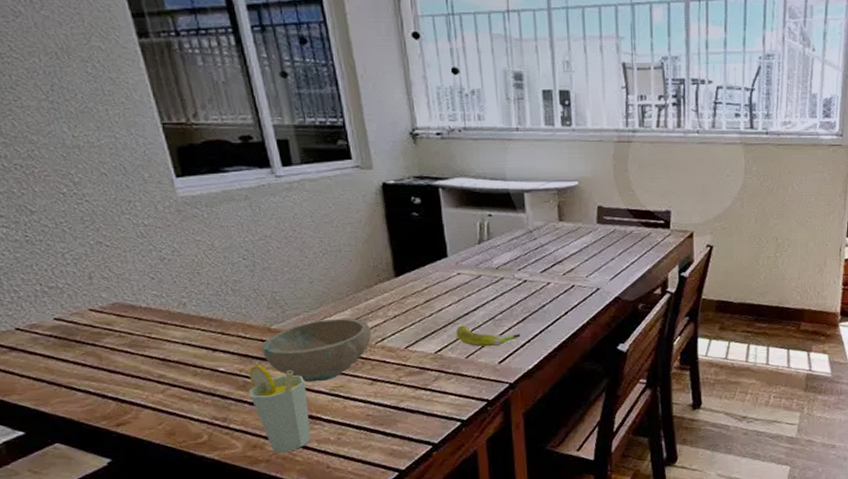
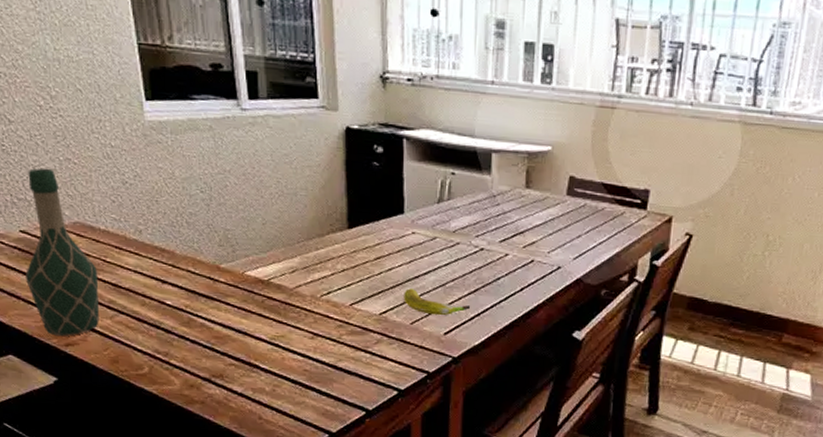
wine bottle: none [56,253,151,418] -> present [26,168,99,336]
cup: present [249,364,311,453] -> none [192,302,248,397]
bowl: present [262,317,372,383] -> none [209,264,318,329]

